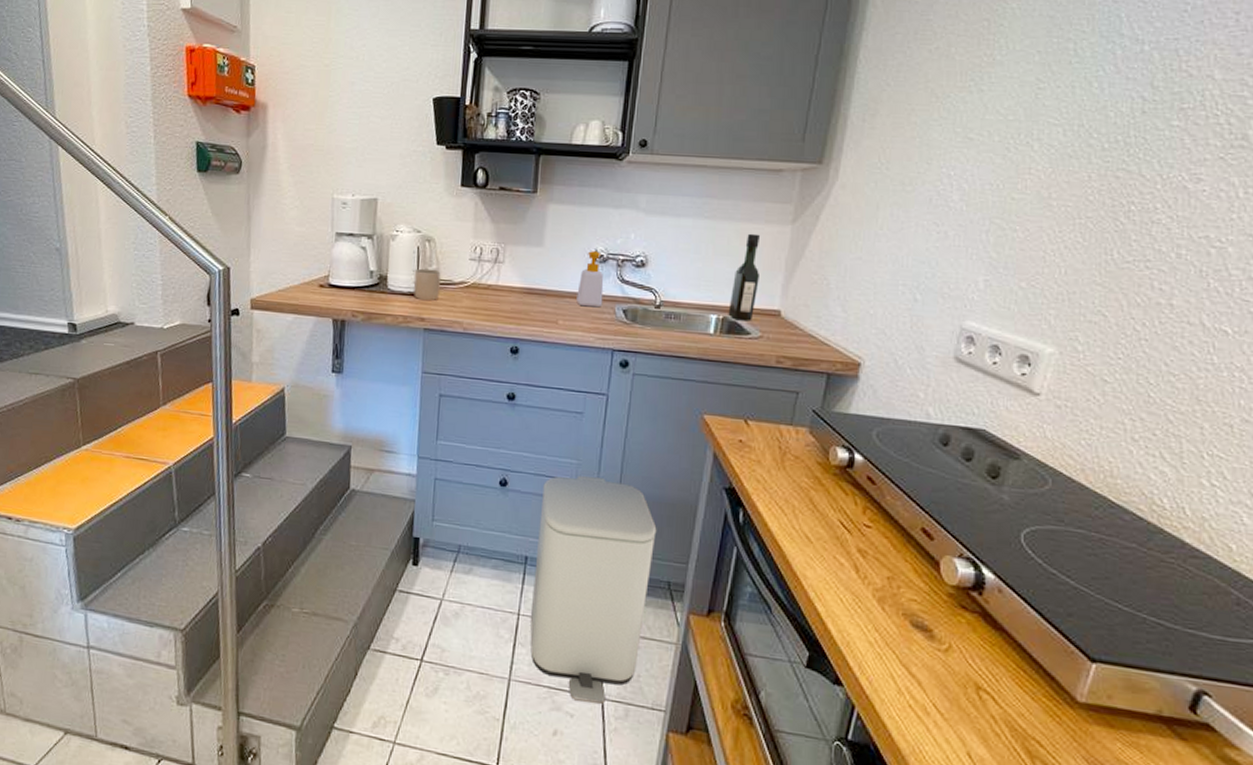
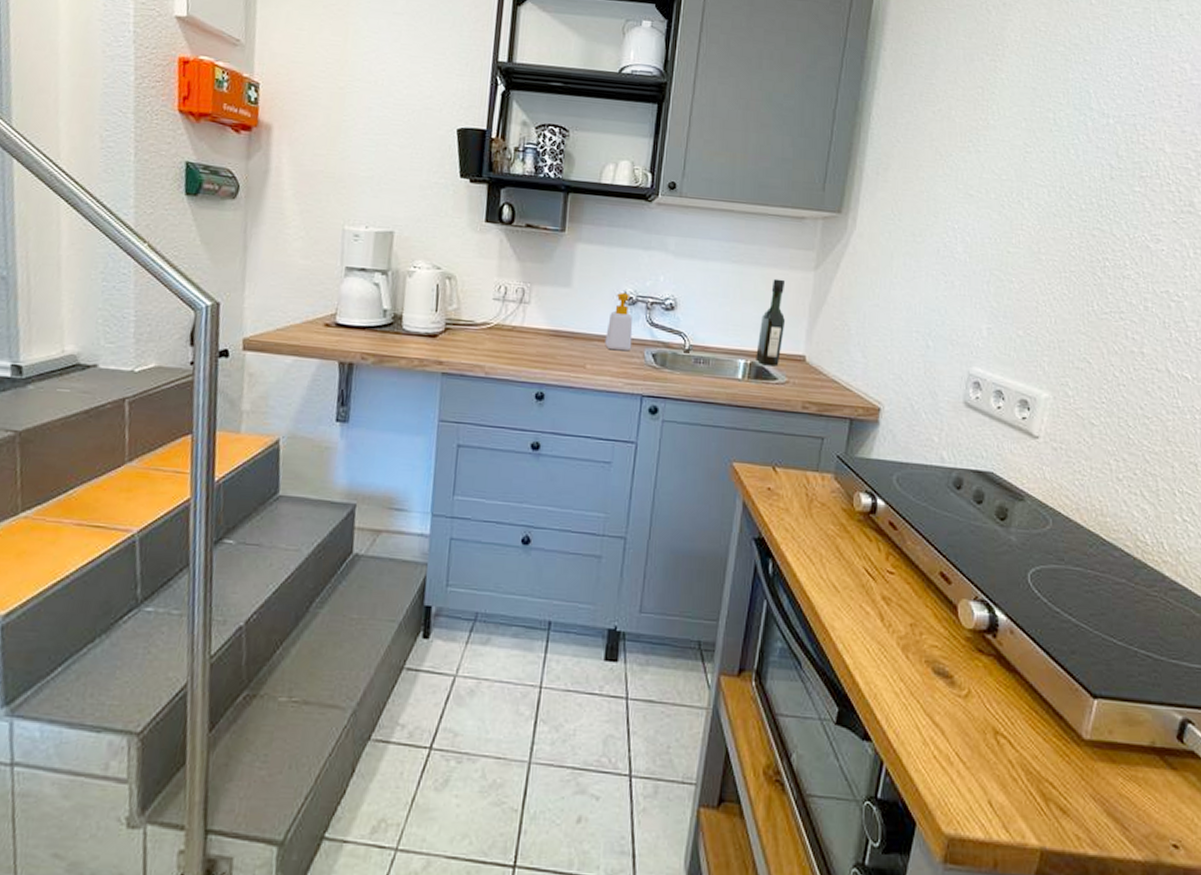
mug: present [413,268,441,301] -> none [431,307,462,343]
pedal bin: present [530,476,657,705] -> none [553,530,687,783]

